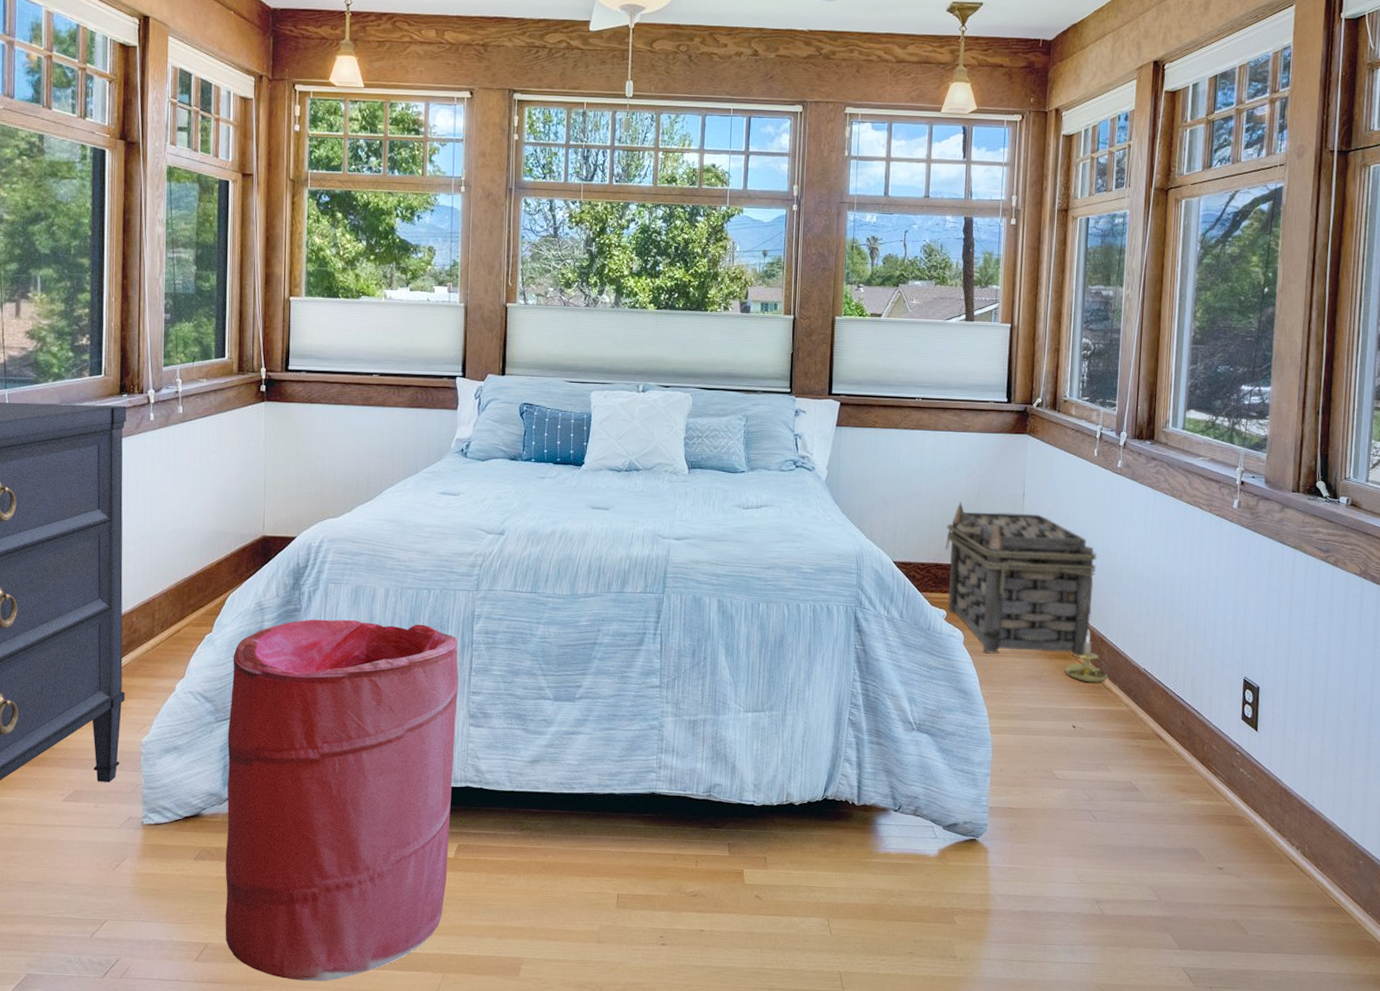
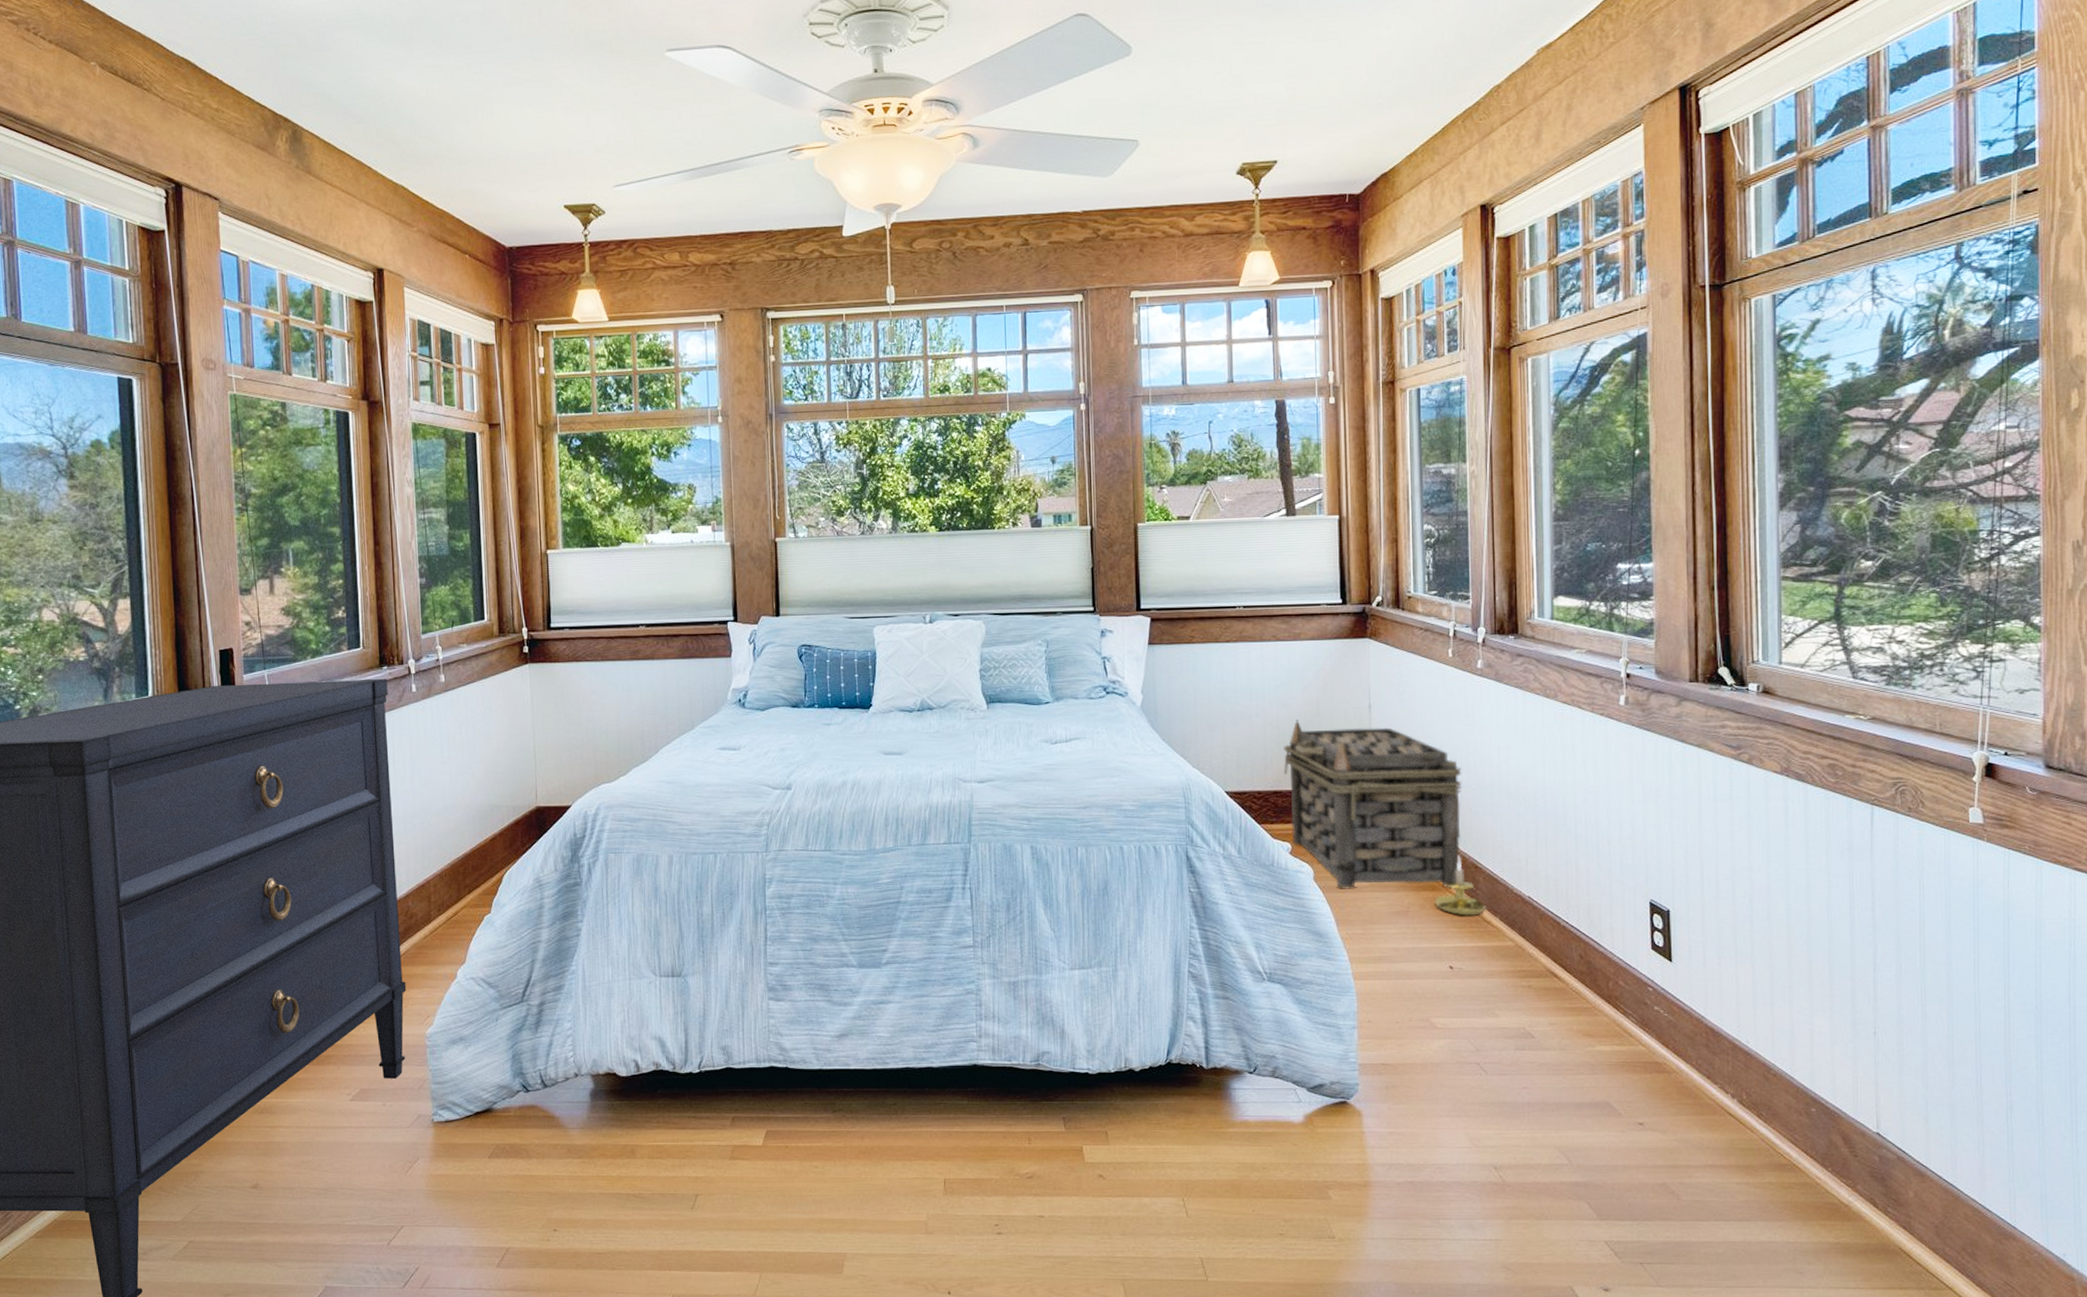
laundry hamper: present [225,619,459,982] -> none [514,891,757,1286]

